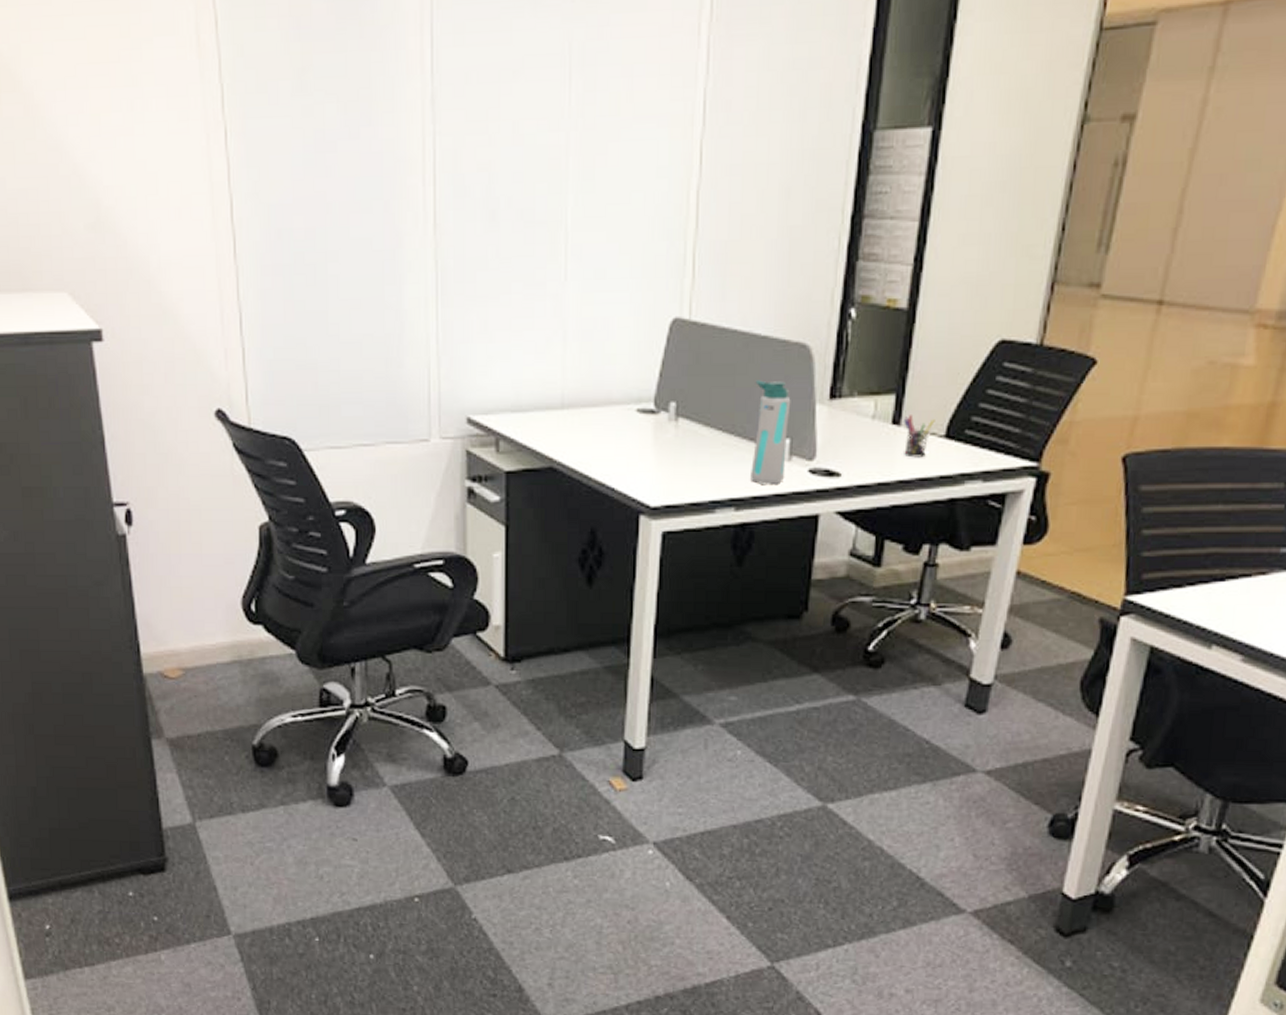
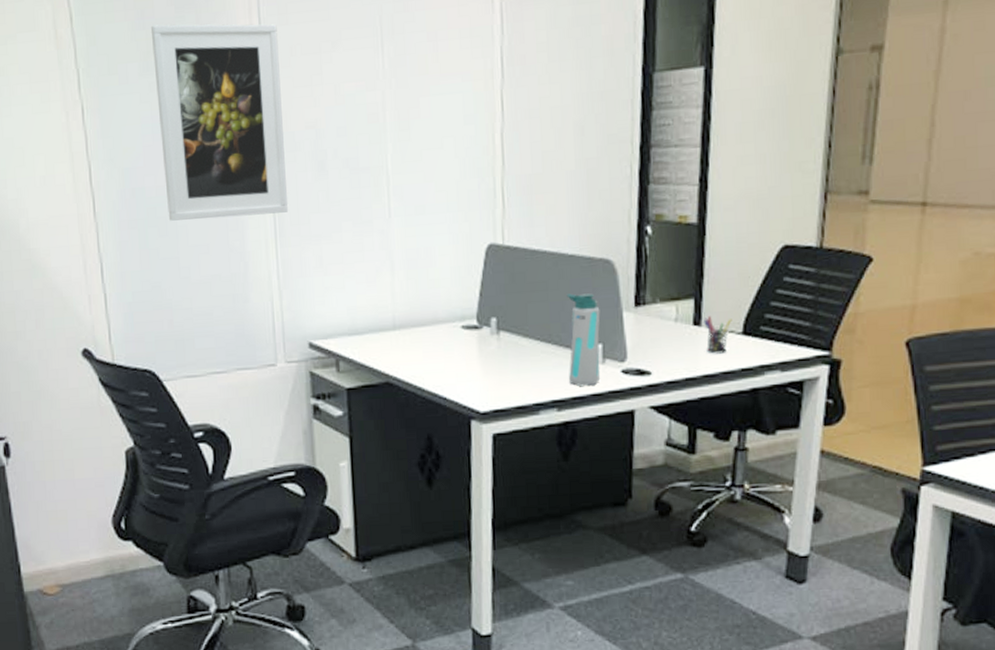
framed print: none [308,36,453,269] -> present [151,24,289,221]

